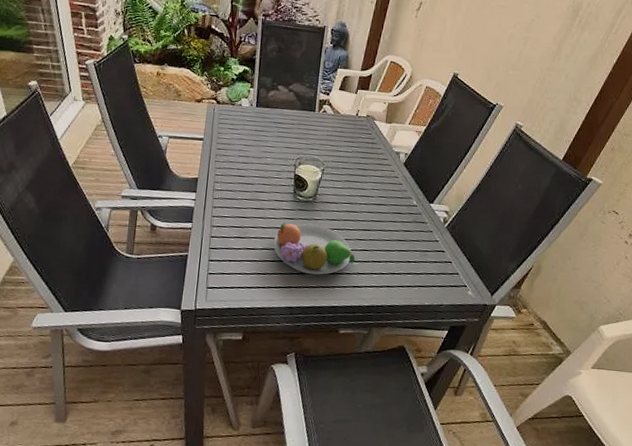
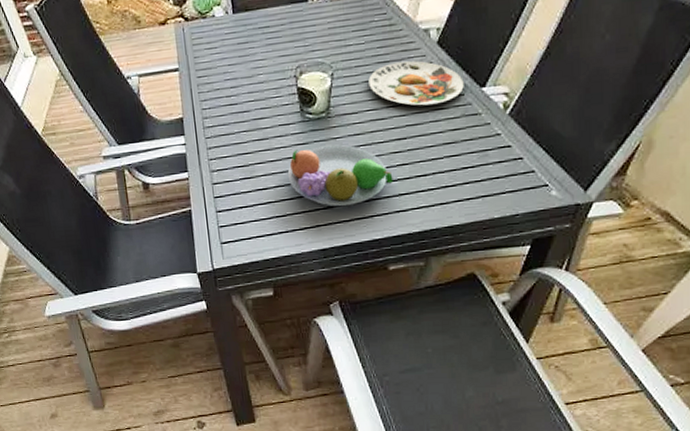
plate: none [349,171,418,209] -> present [368,60,464,106]

